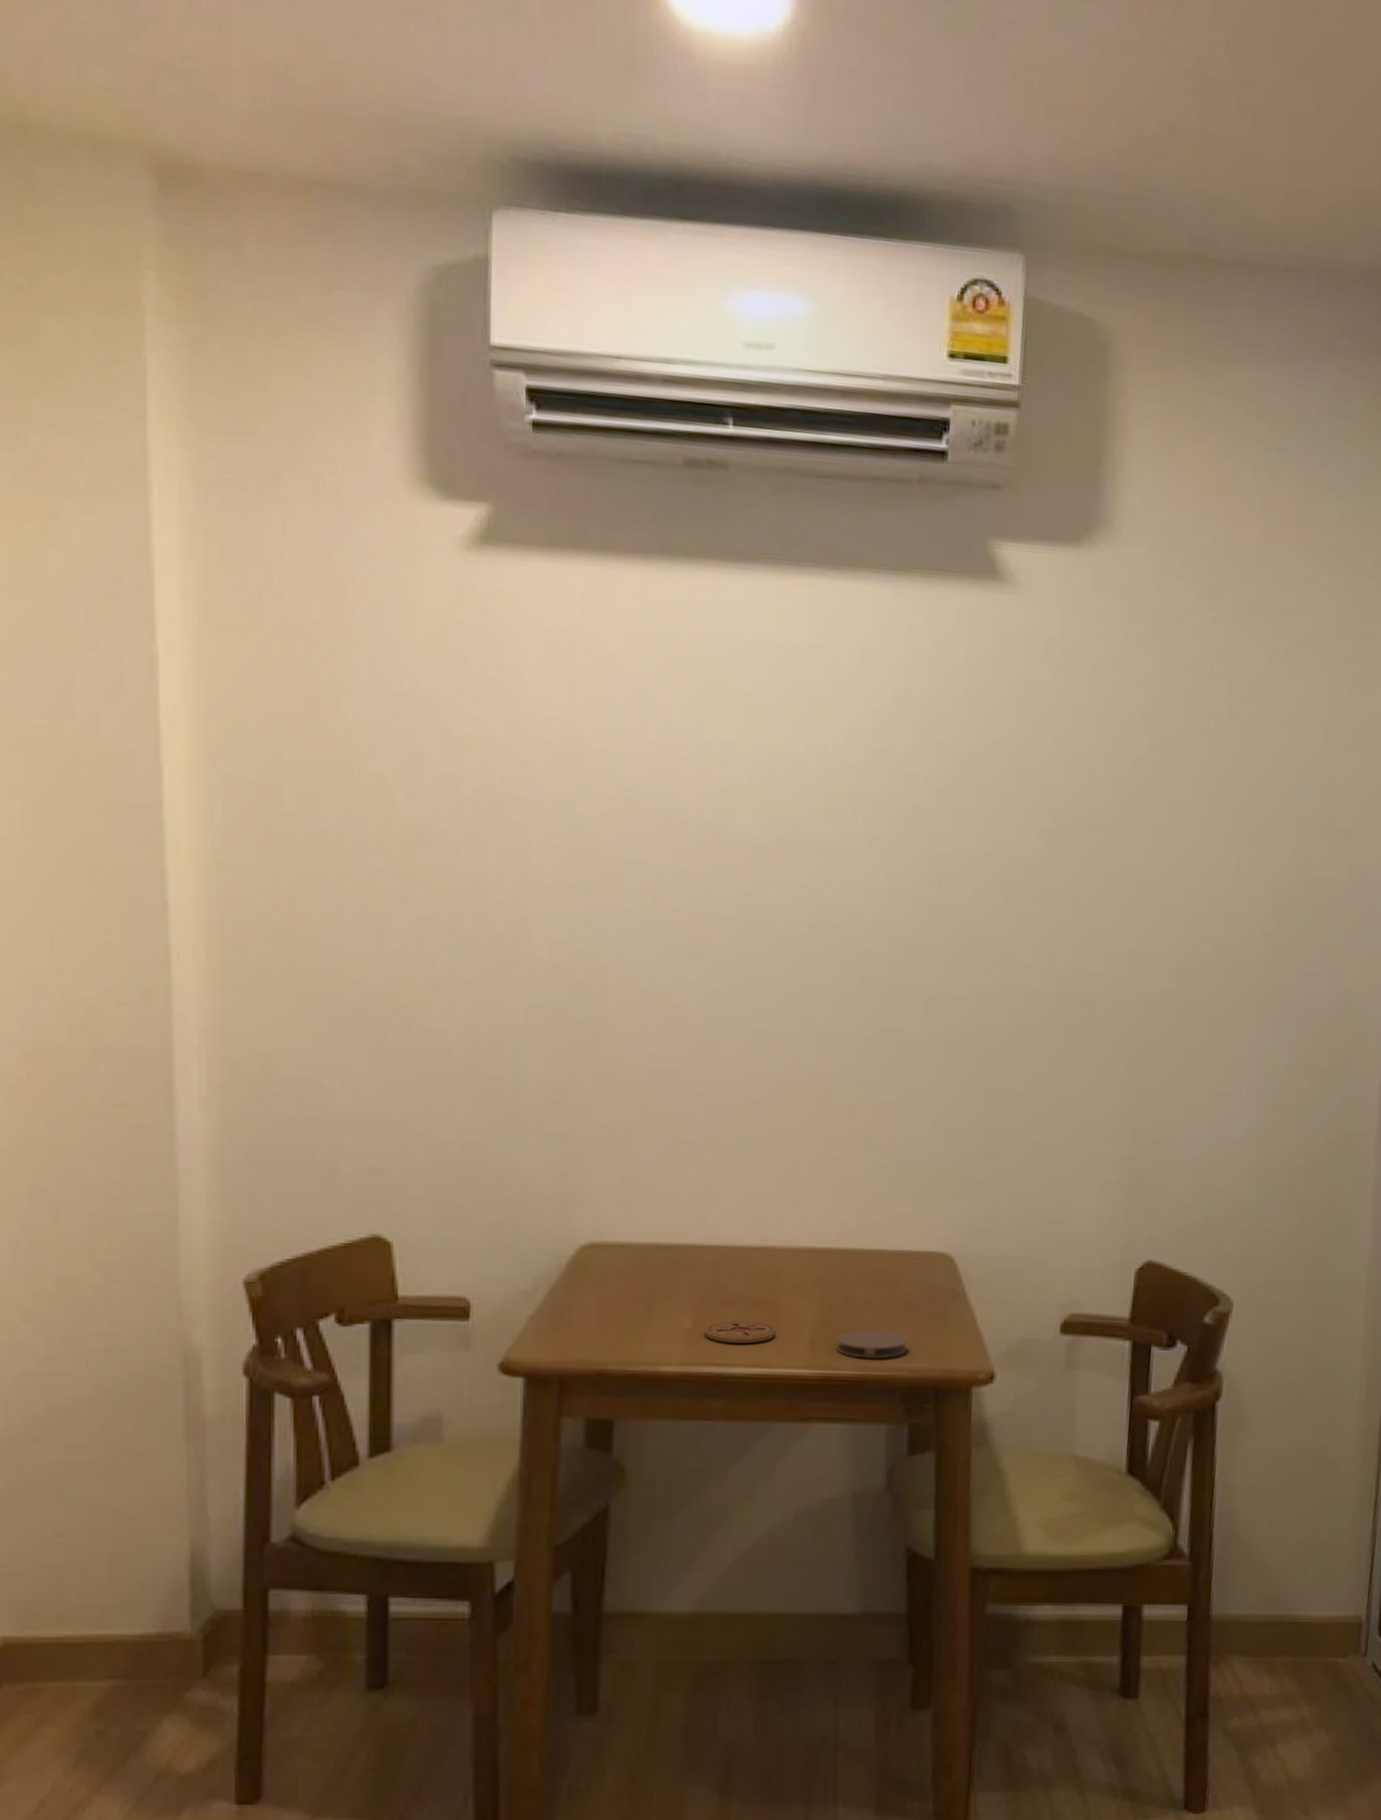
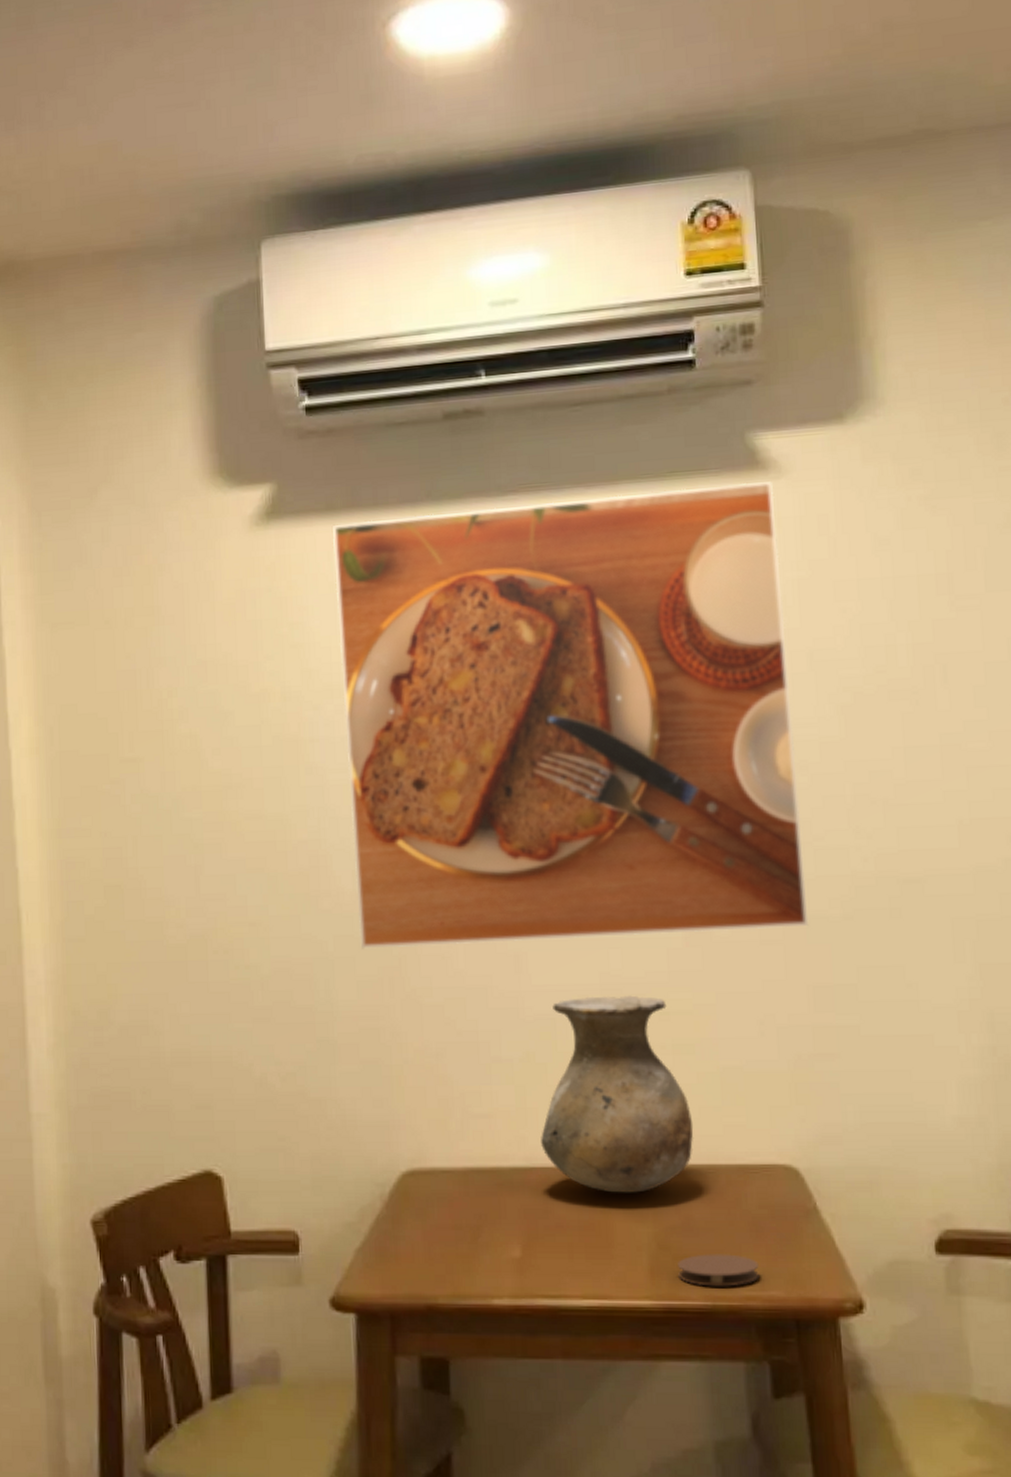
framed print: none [553,563,1007,1036] -> present [332,481,809,949]
coaster: present [704,1321,776,1343] -> none [534,1248,611,1272]
vase: none [720,1086,864,1273] -> present [541,995,694,1193]

